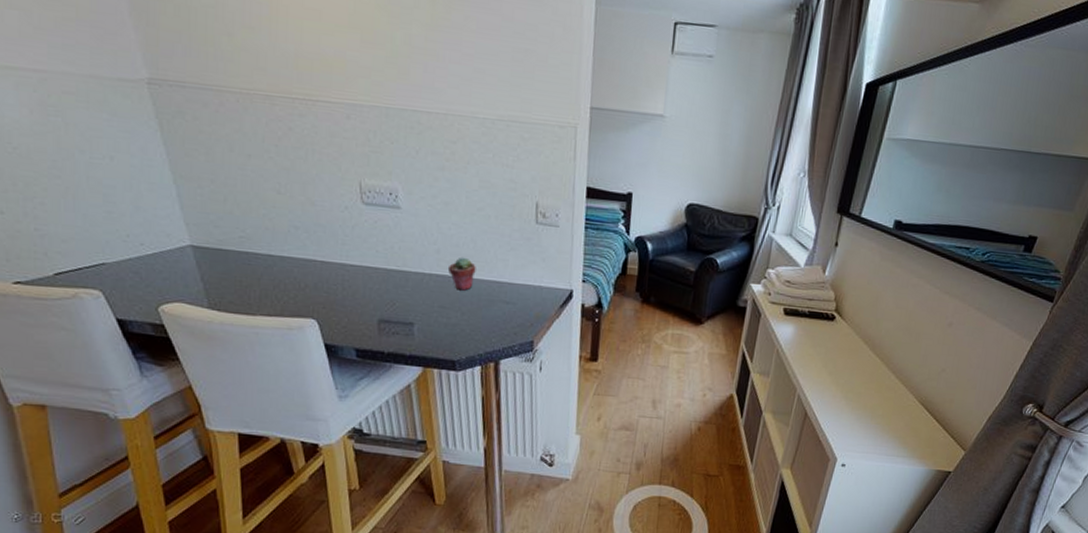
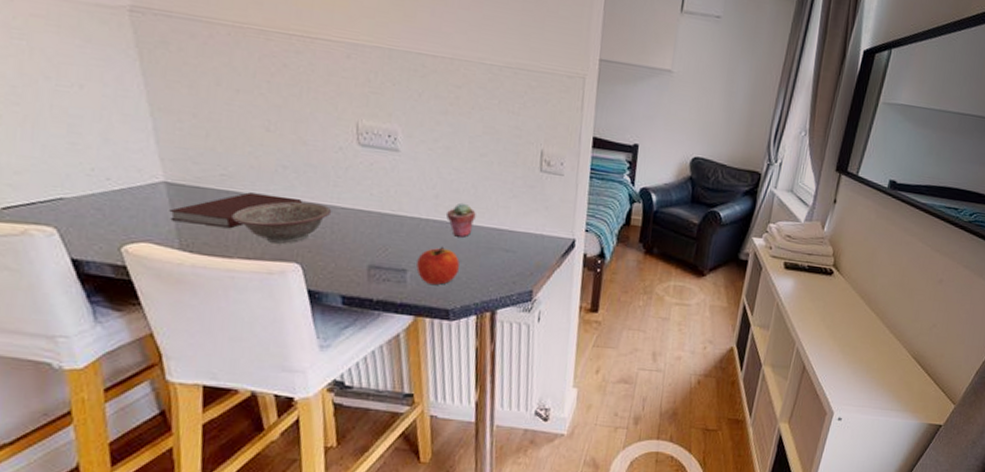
notebook: none [197,253,314,288] -> present [169,192,302,229]
decorative bowl: none [252,260,342,301] -> present [232,201,332,244]
apple: none [423,299,463,337] -> present [416,246,460,285]

